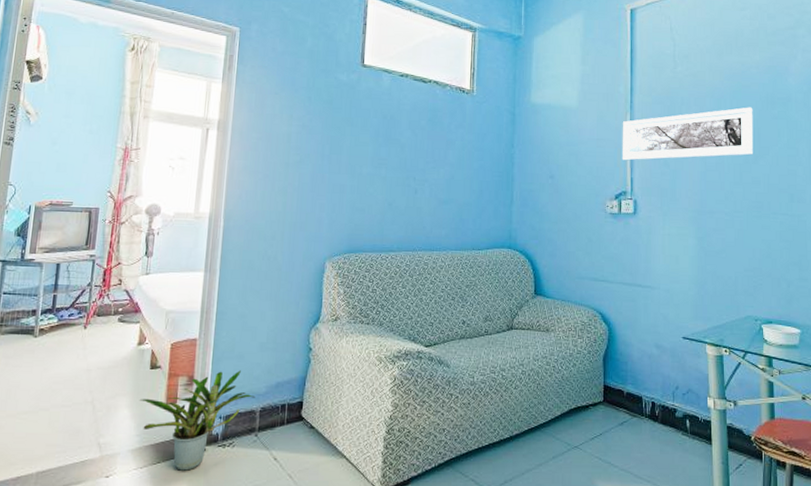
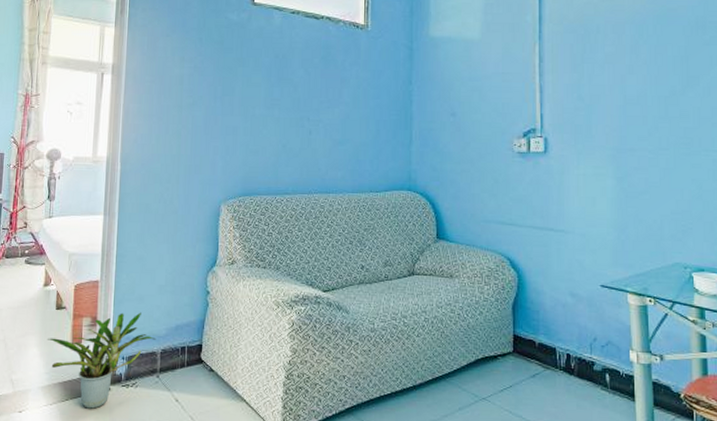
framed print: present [622,107,754,161] -> none [530,33,681,96]

